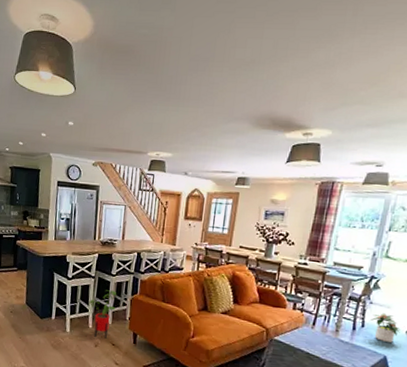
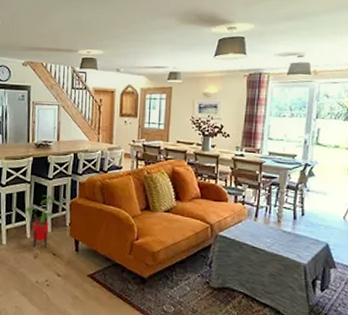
potted plant: present [370,313,400,343] -> none [309,200,338,229]

